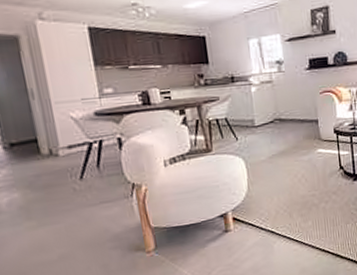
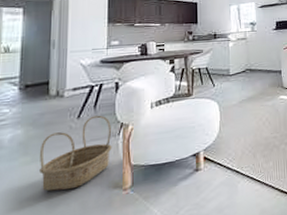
basket: none [44,175,127,256] -> present [39,115,112,192]

